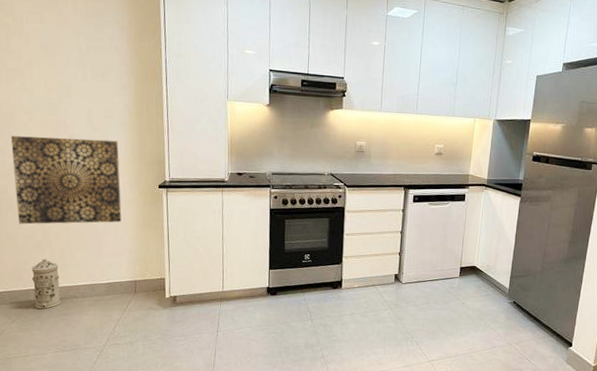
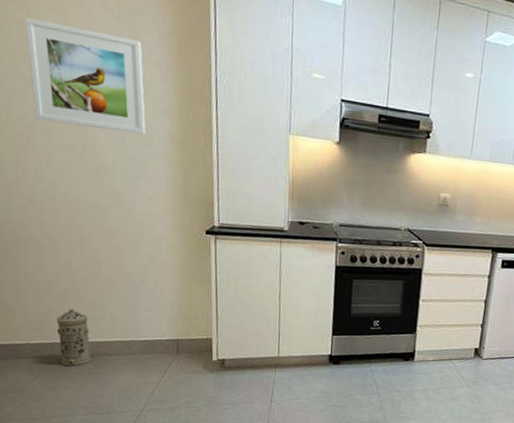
wall art: present [10,136,122,225] -> none [28,161,162,272]
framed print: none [11,21,108,109] -> present [25,17,146,135]

